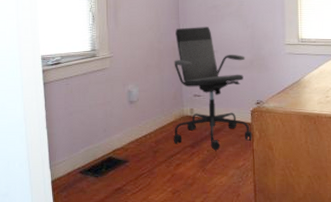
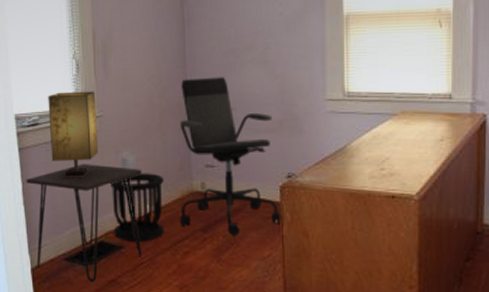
desk: none [49,95,144,191] -> present [26,164,143,282]
table lamp: none [69,37,108,106] -> present [48,91,98,177]
wastebasket: none [118,101,161,157] -> present [110,173,164,242]

